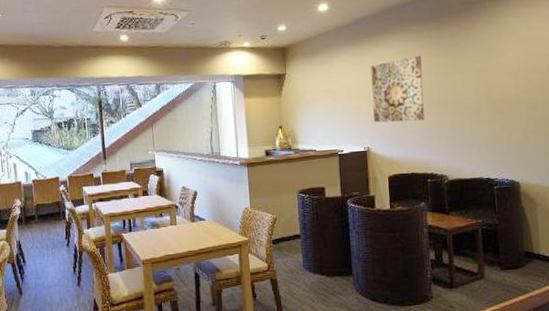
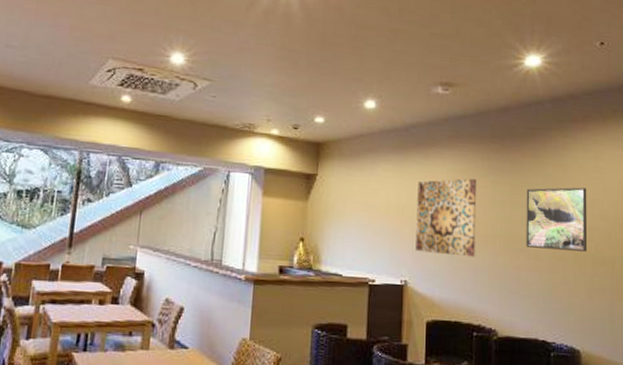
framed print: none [466,47,522,106] -> present [526,187,588,252]

